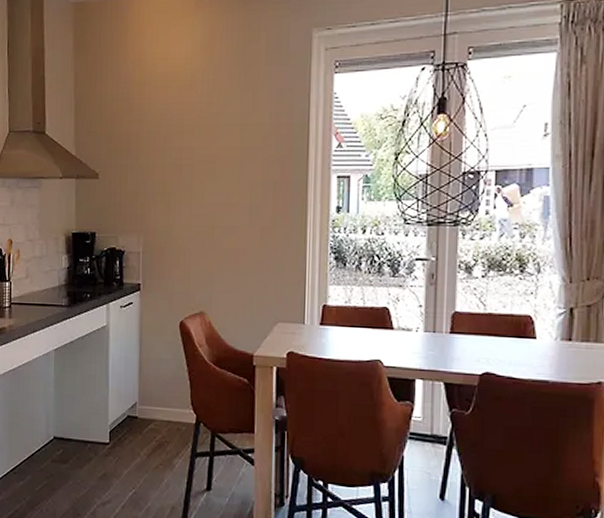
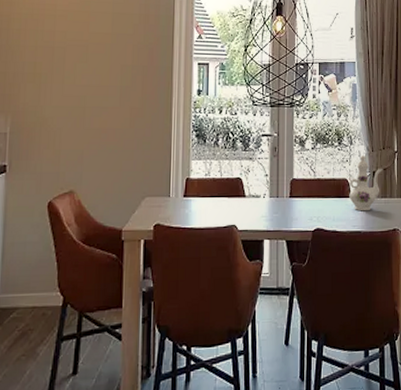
ewer: none [533,287,586,357] -> present [349,155,383,211]

